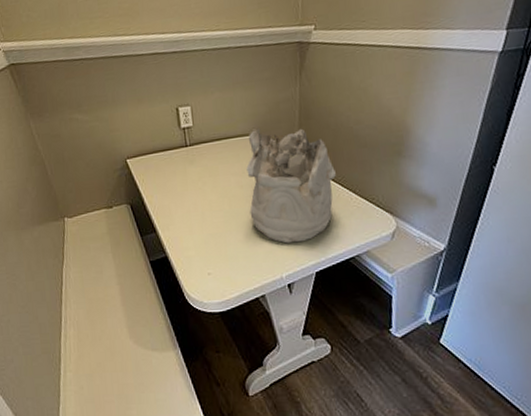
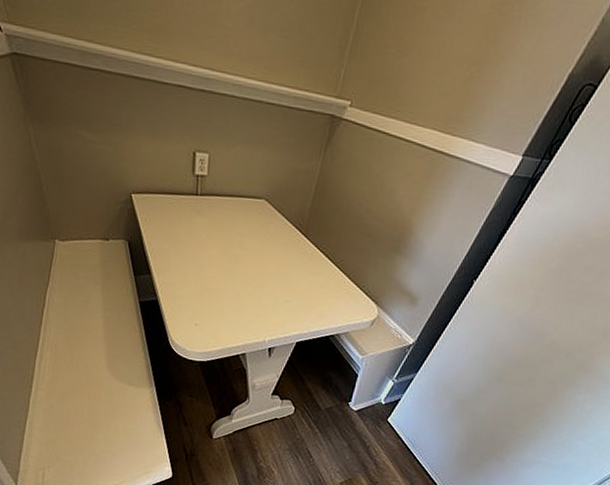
mineral sample: present [246,128,336,244] -> none [247,194,336,312]

